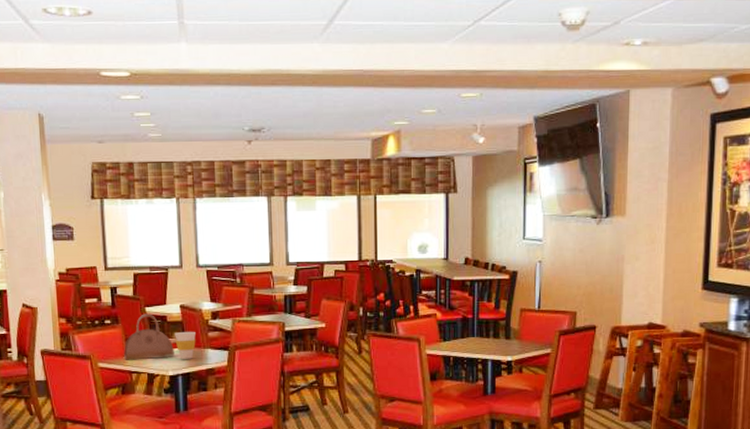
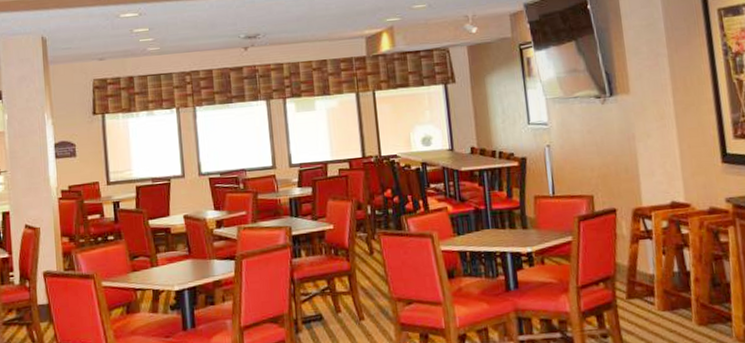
handbag: present [124,313,174,360] -> none [127,226,180,277]
cup: present [175,331,196,359] -> none [179,242,201,272]

